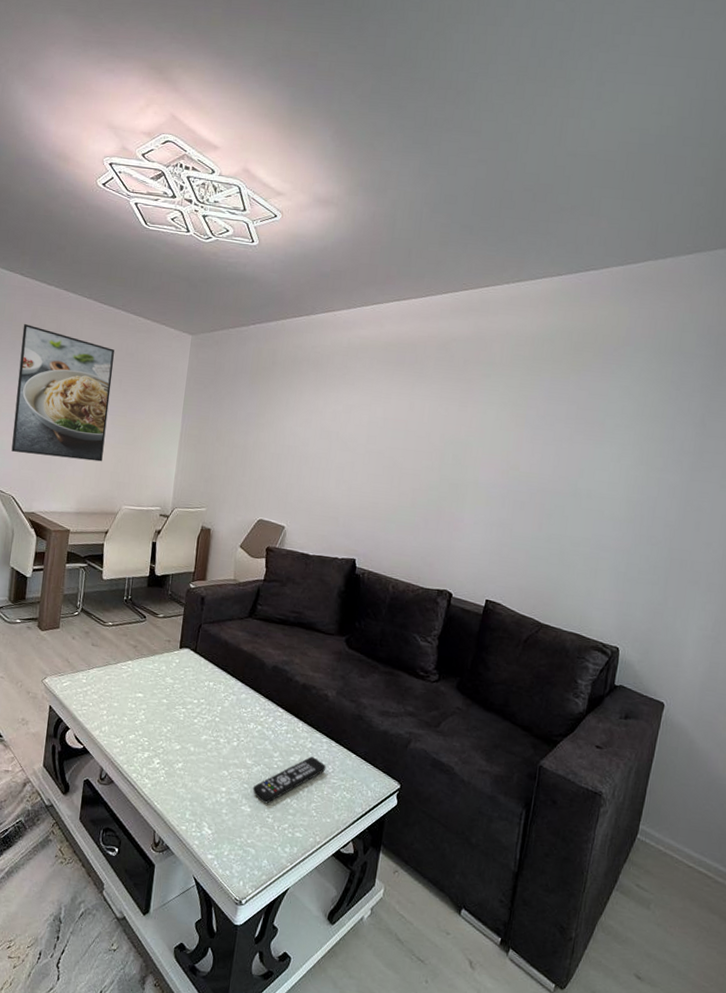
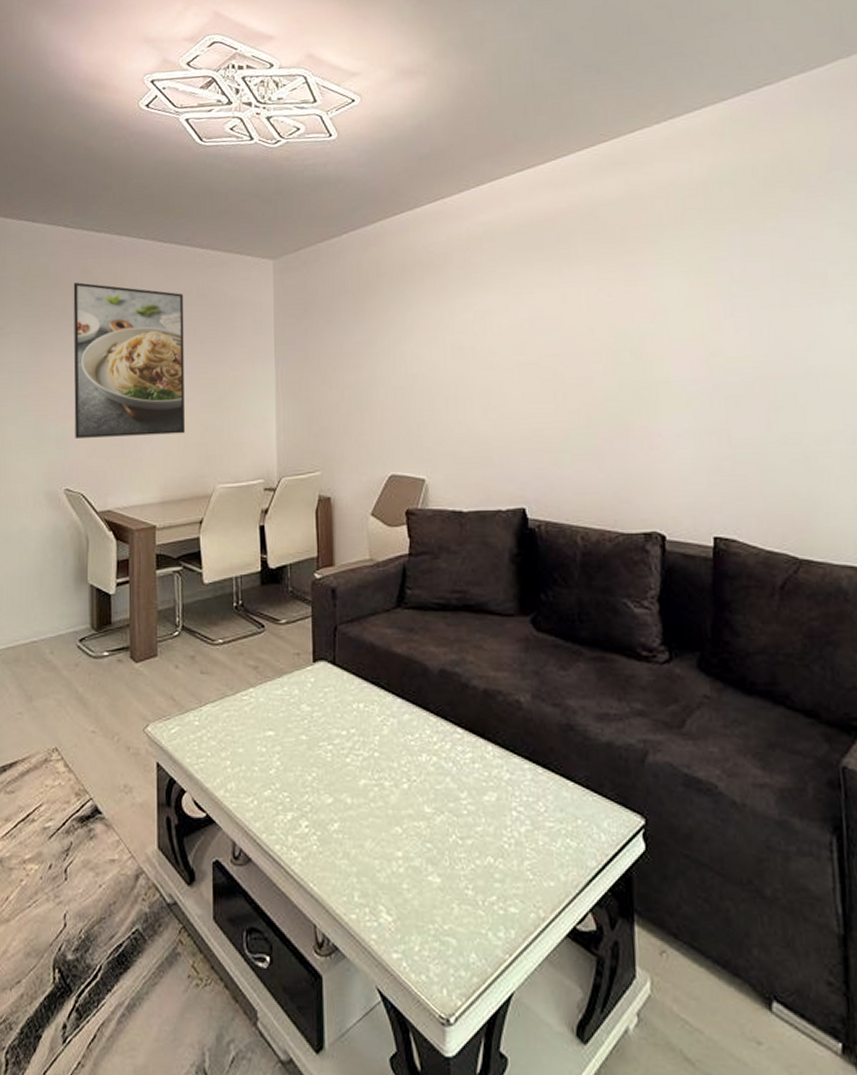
remote control: present [252,756,327,804] -> none [438,792,536,869]

